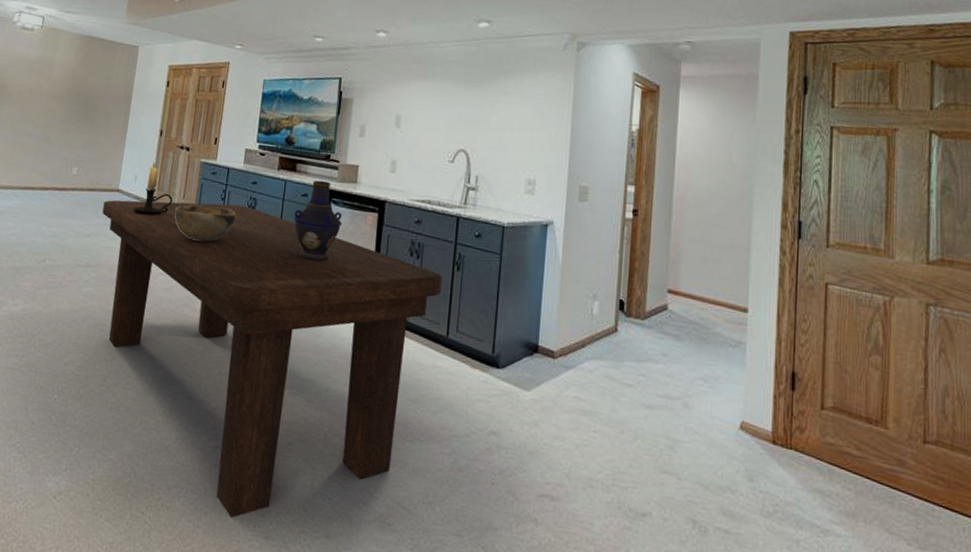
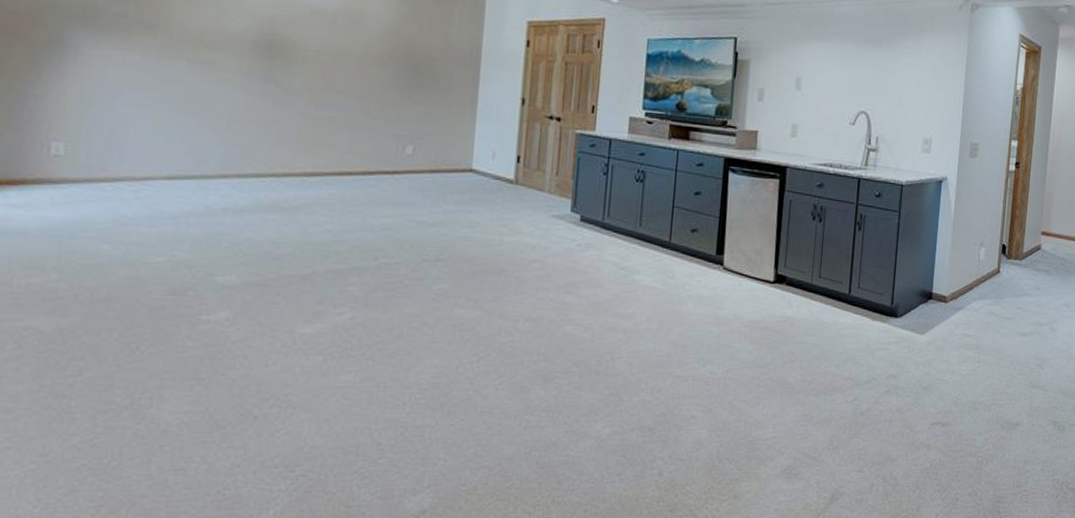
dining table: present [102,200,442,519] -> none [452,178,844,500]
candle holder: present [133,159,173,216] -> none [493,132,544,197]
decorative bowl: present [174,204,236,242] -> none [546,181,622,222]
vase: present [293,180,342,261] -> none [688,148,742,233]

